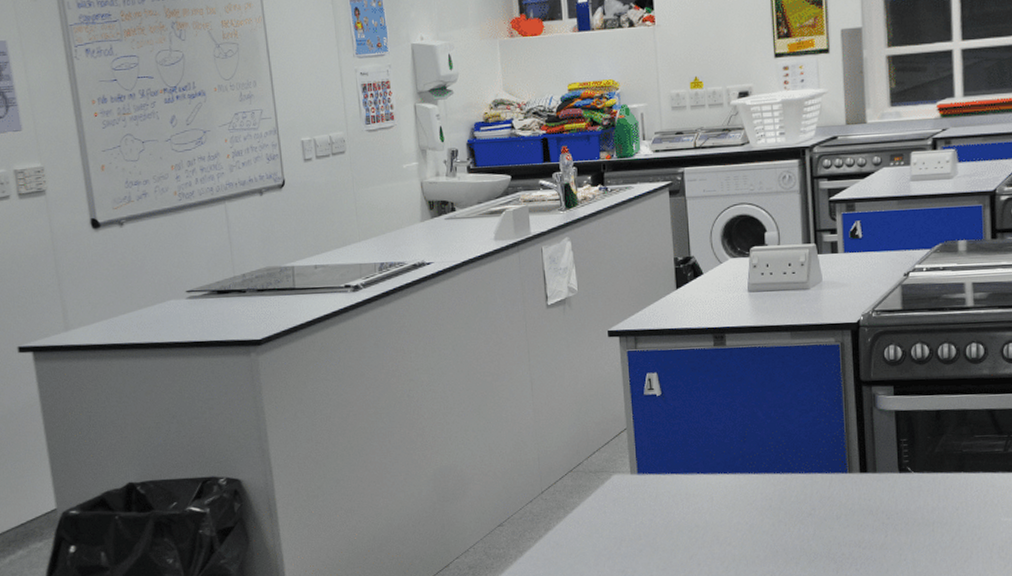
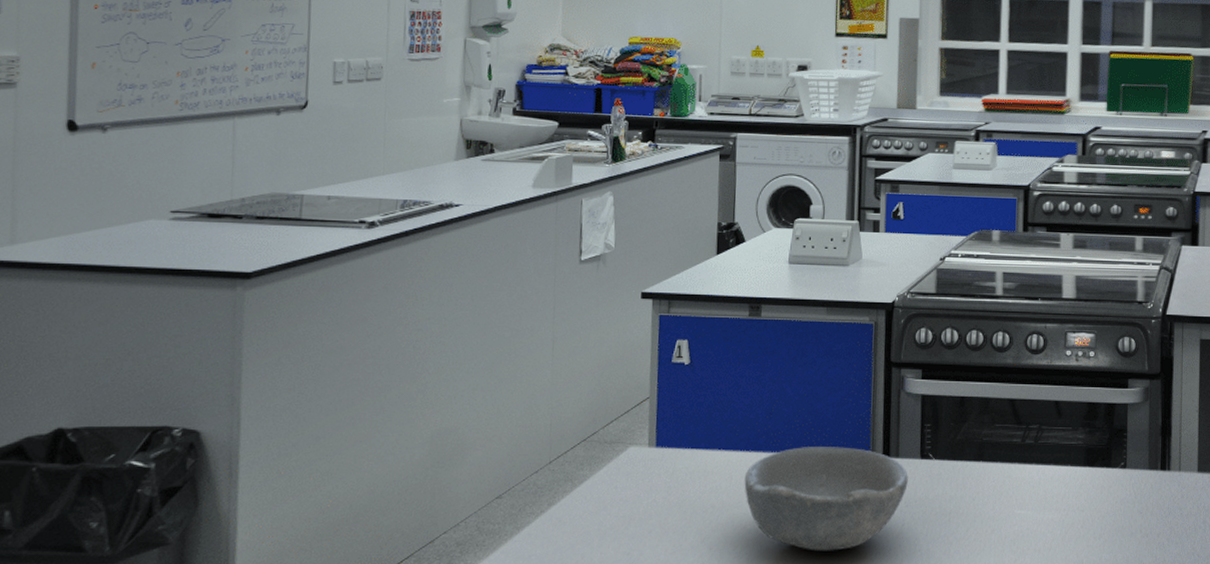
bowl: none [725,465,888,564] -> present [744,447,908,552]

